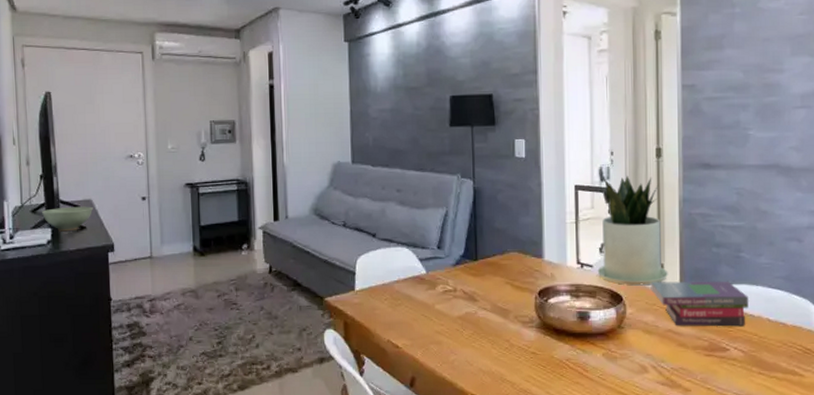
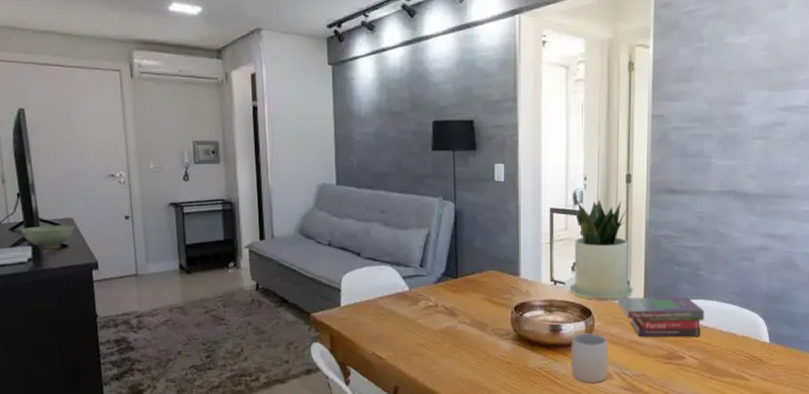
mug: none [600,320,644,377] -> present [570,332,610,383]

